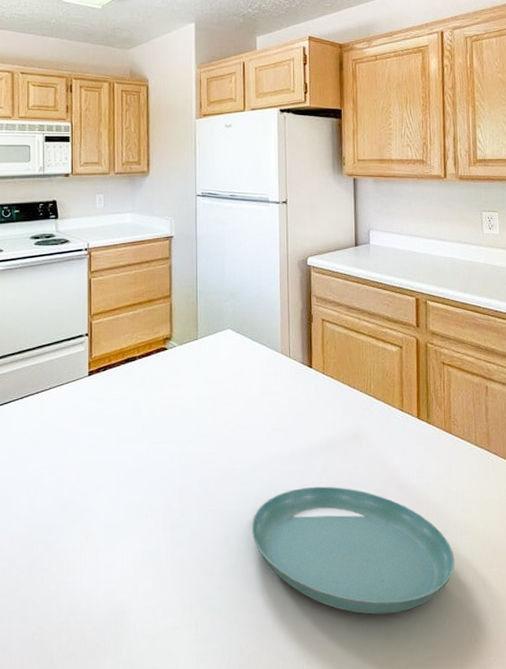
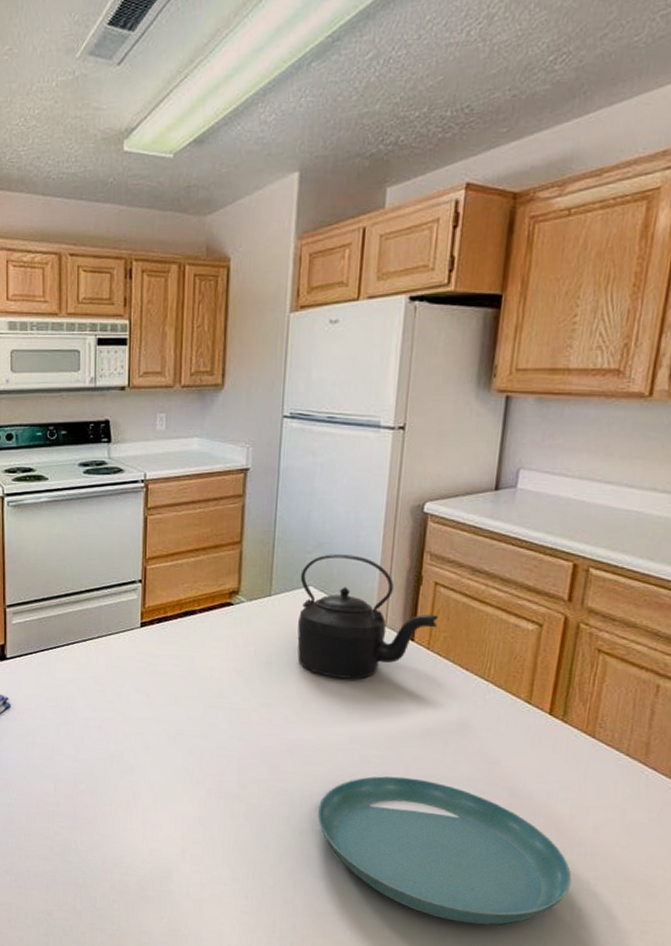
kettle: none [220,301,328,405] -> present [297,554,439,679]

